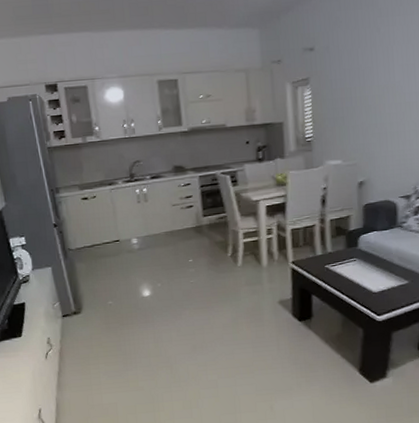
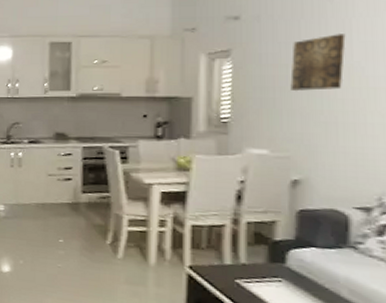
wall art: none [353,59,390,110] -> present [290,34,346,92]

